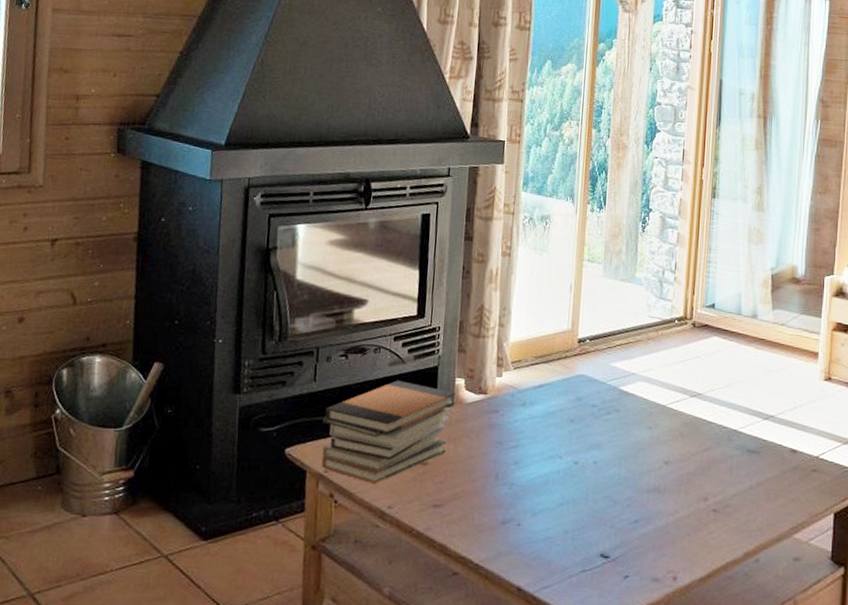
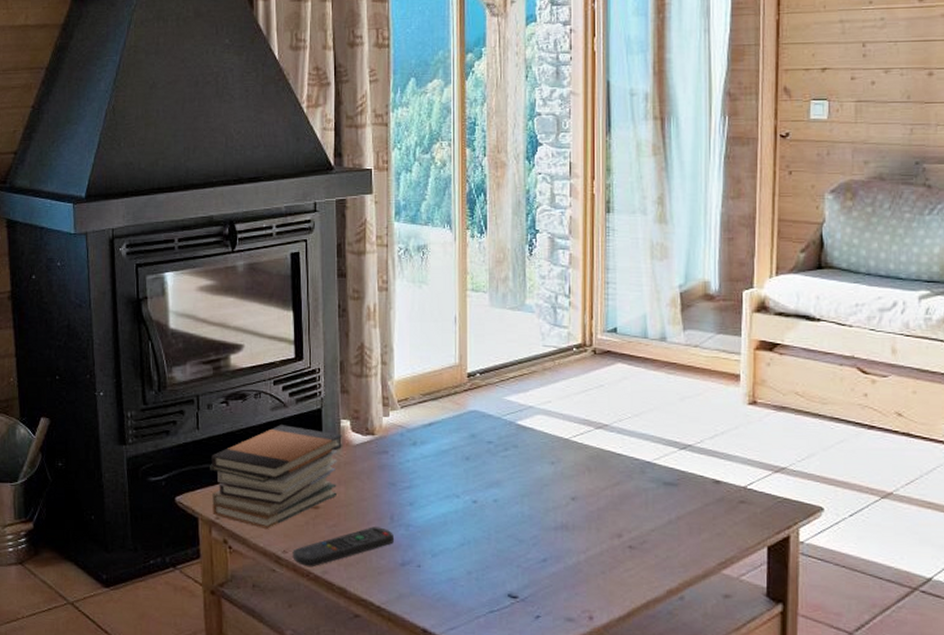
remote control: none [397,484,497,524] -> present [292,527,394,568]

